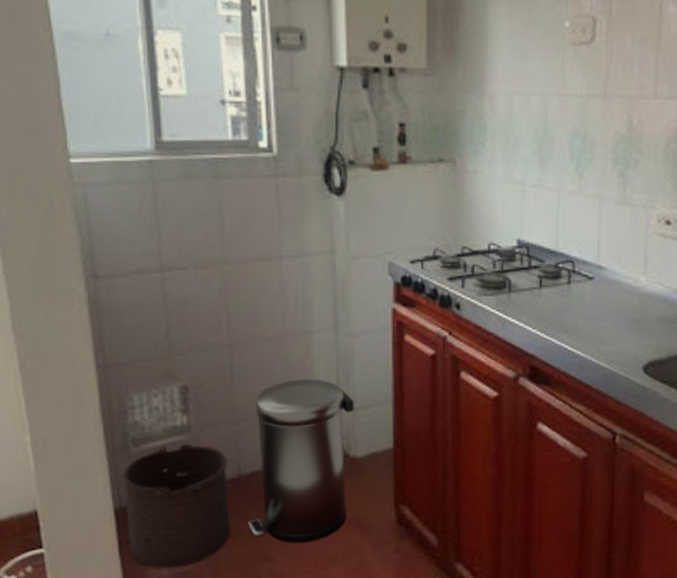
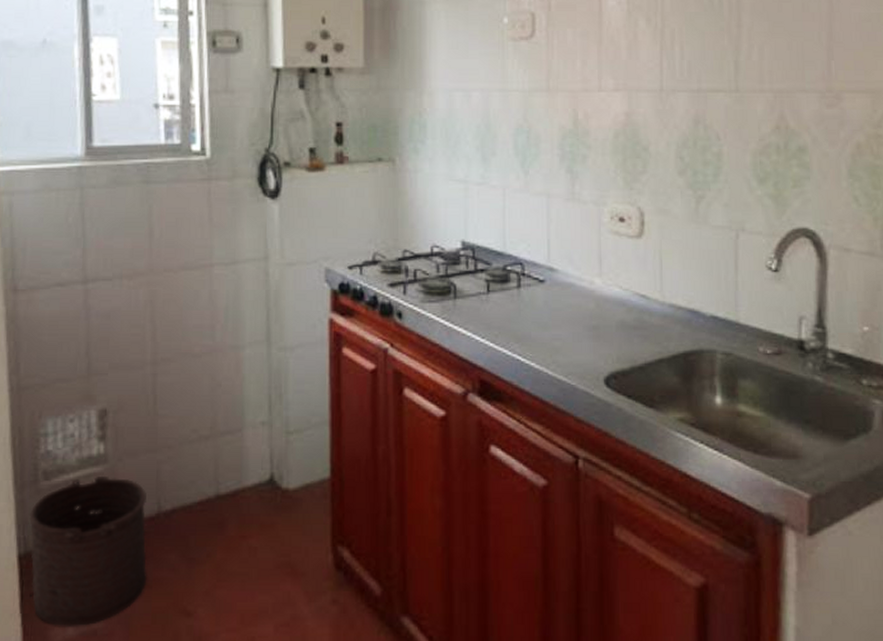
pedal bin: present [248,378,355,543] -> none [166,399,288,594]

